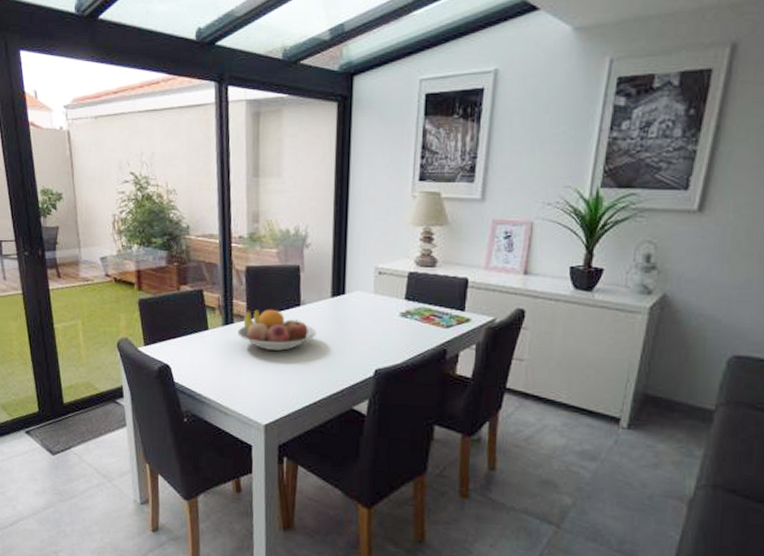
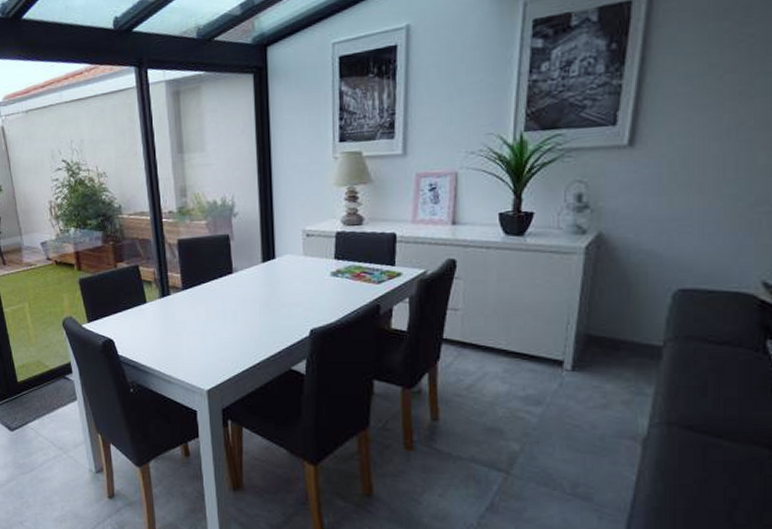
fruit bowl: present [237,309,317,351] -> none [174,278,250,318]

